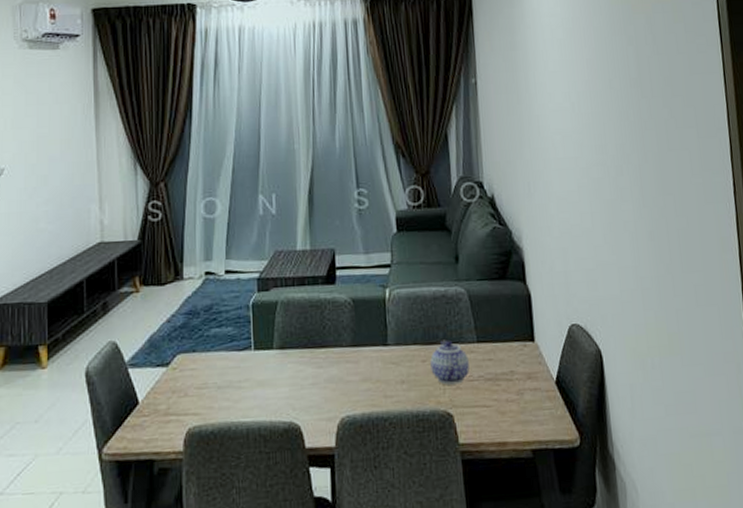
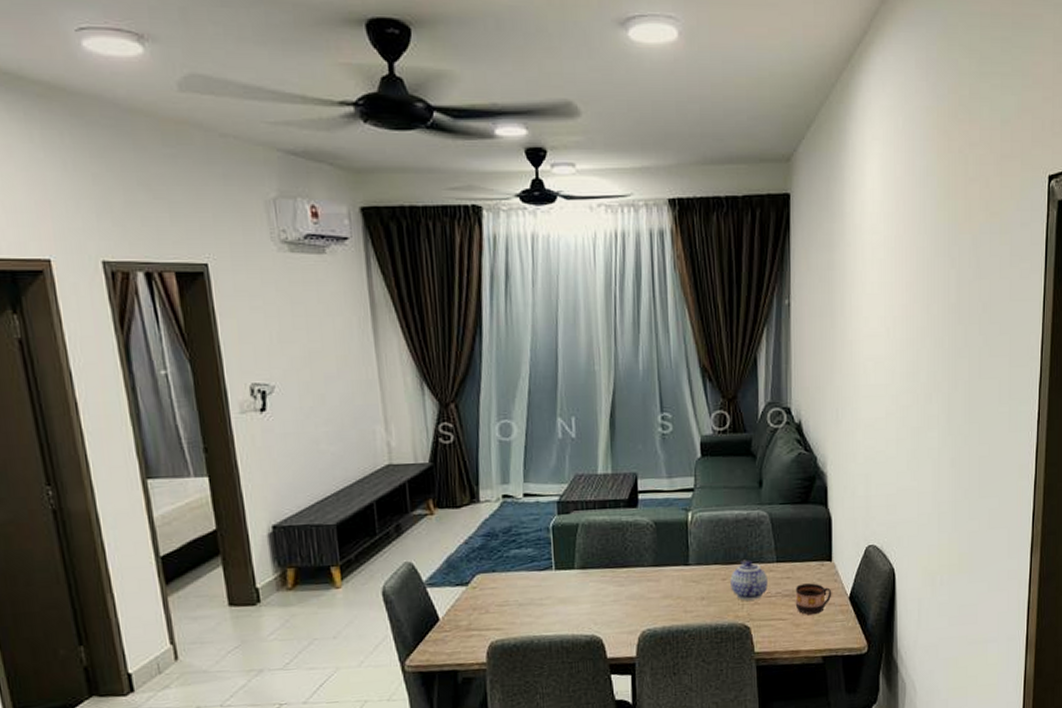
cup: none [498,365,538,401] -> present [795,583,832,615]

